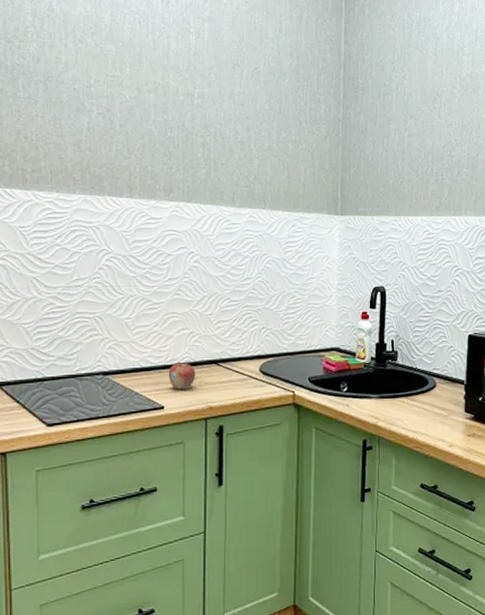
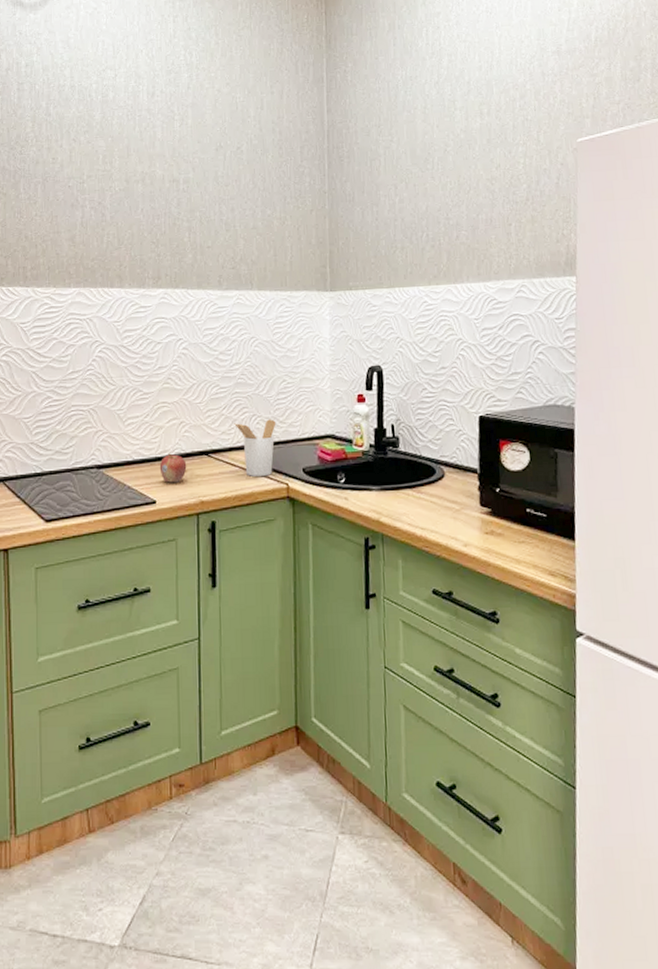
utensil holder: none [244,332,285,384] -> present [234,419,276,476]

